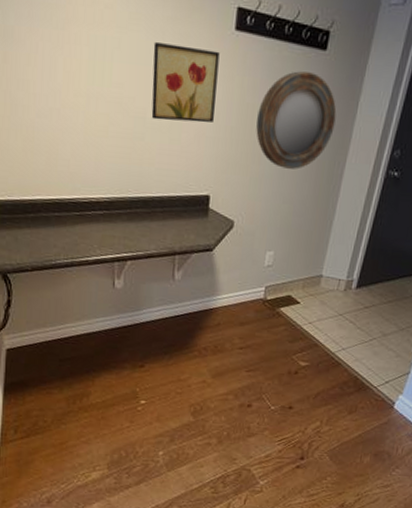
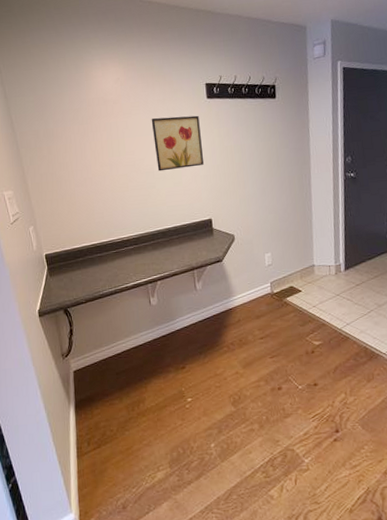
home mirror: present [256,71,337,169] -> none [235,115,296,188]

